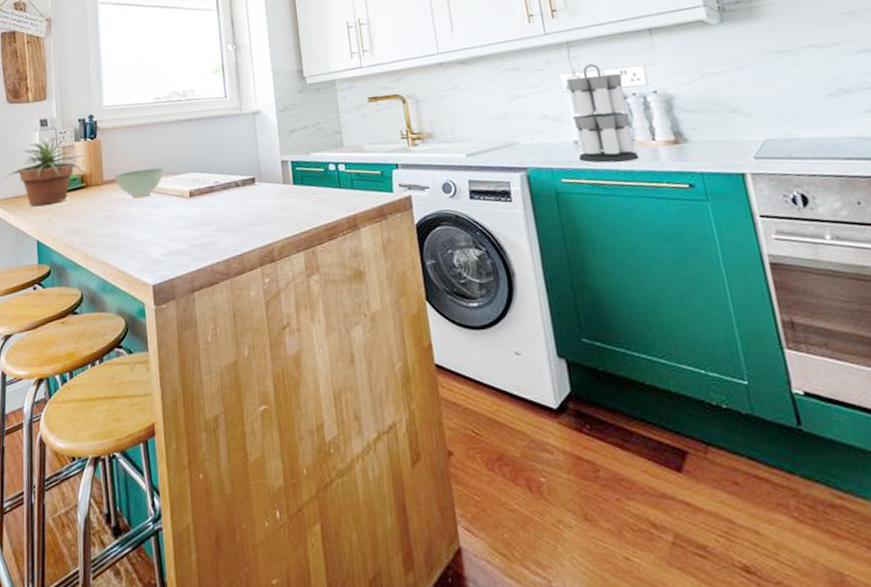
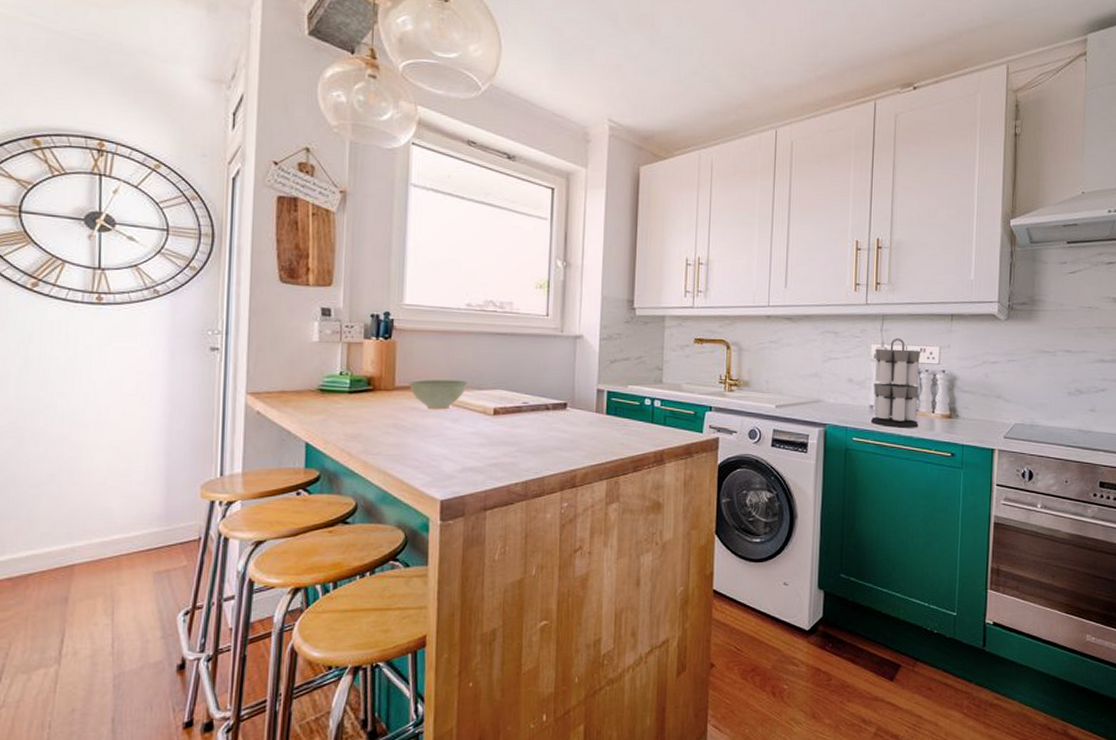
potted plant: present [5,136,85,206] -> none [270,331,375,405]

